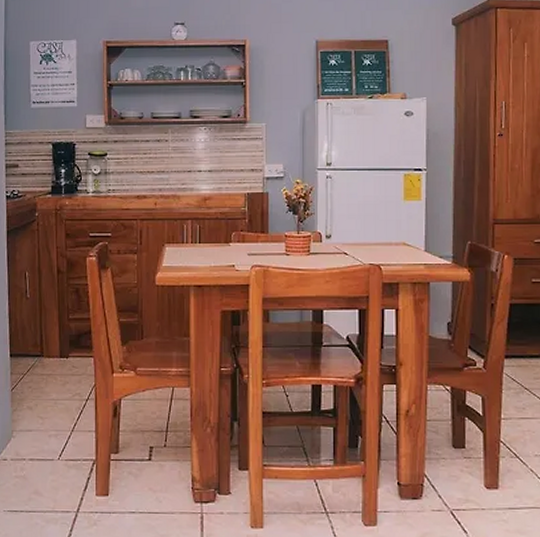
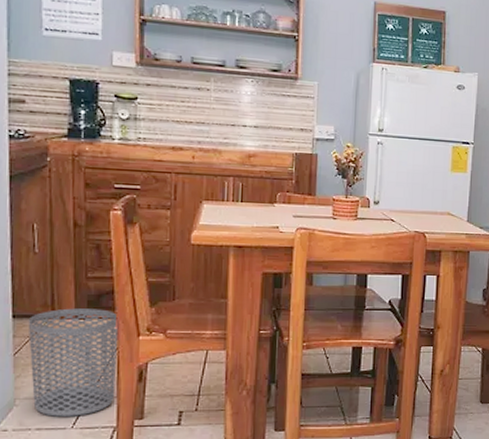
waste bin: none [22,348,96,449] -> present [28,308,119,417]

